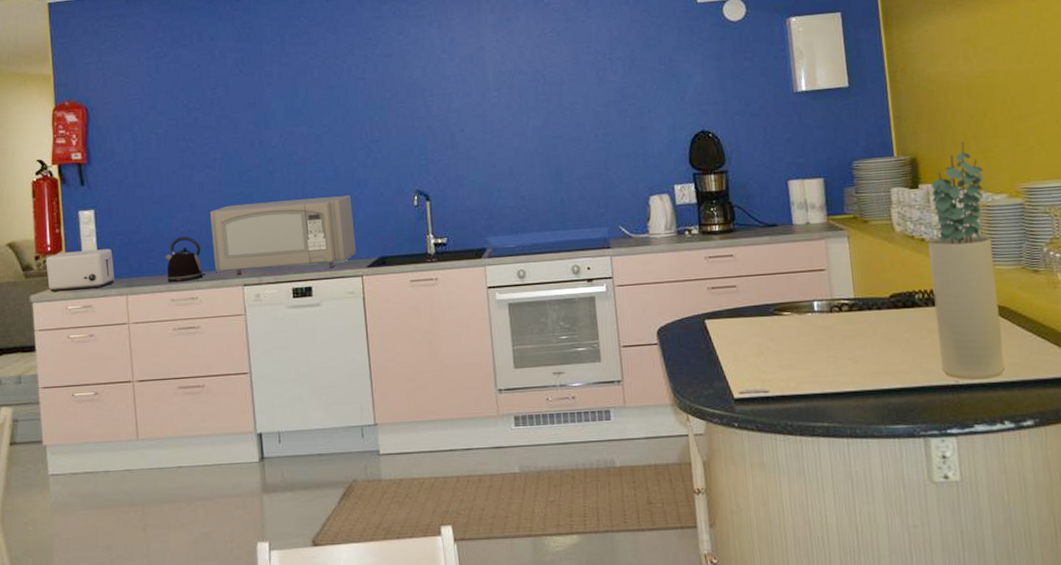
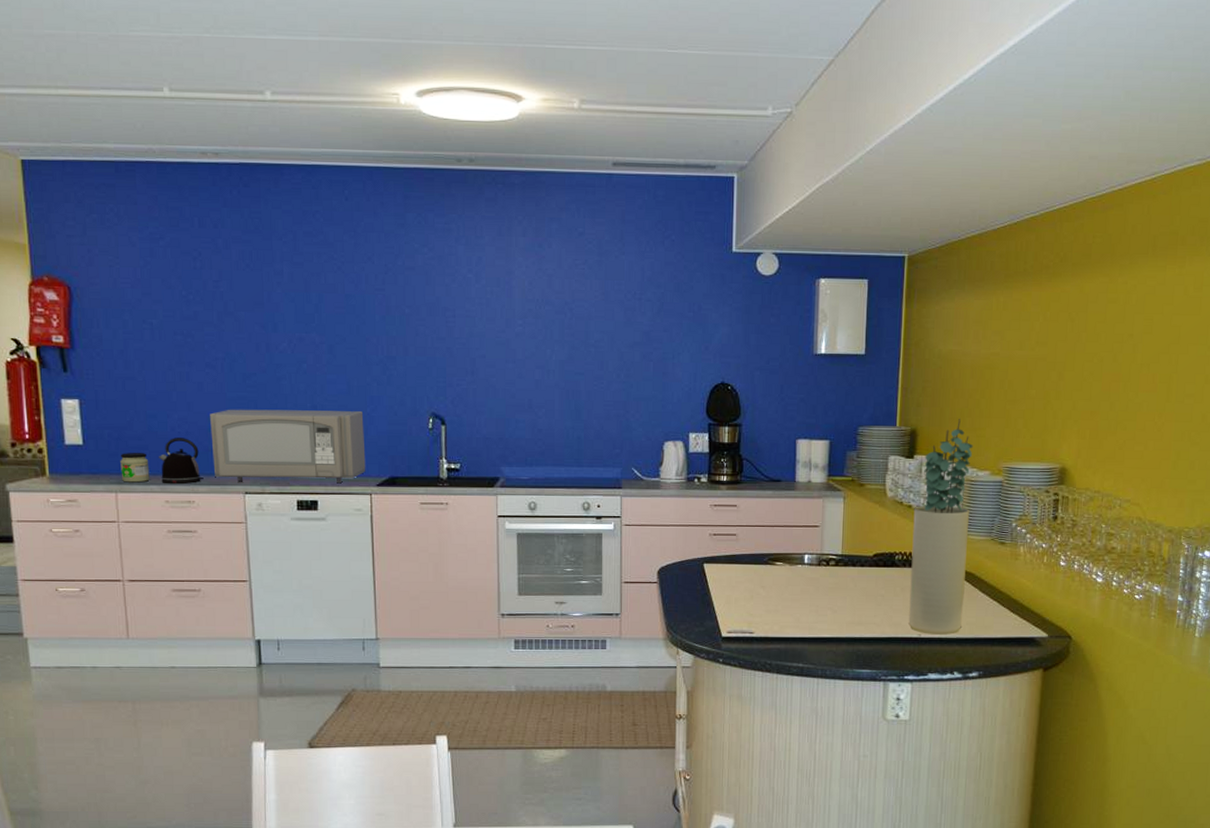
toaster: present [45,248,115,293] -> none [23,441,103,483]
jar: none [130,255,157,285] -> present [120,453,150,483]

